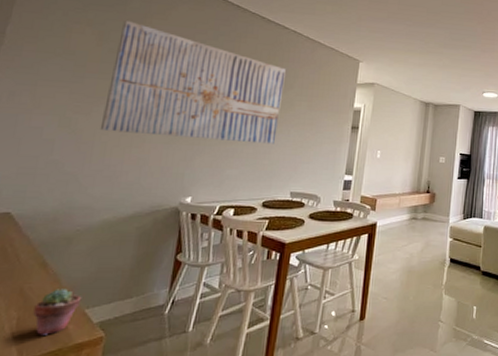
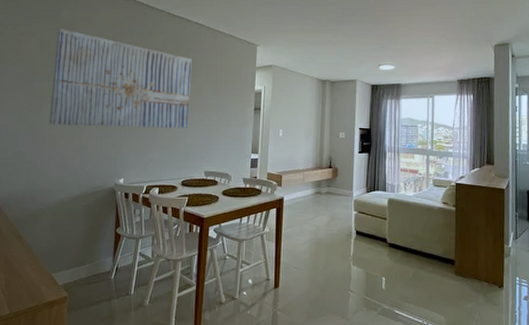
potted succulent: present [33,289,82,337] -> none [16,257,49,295]

